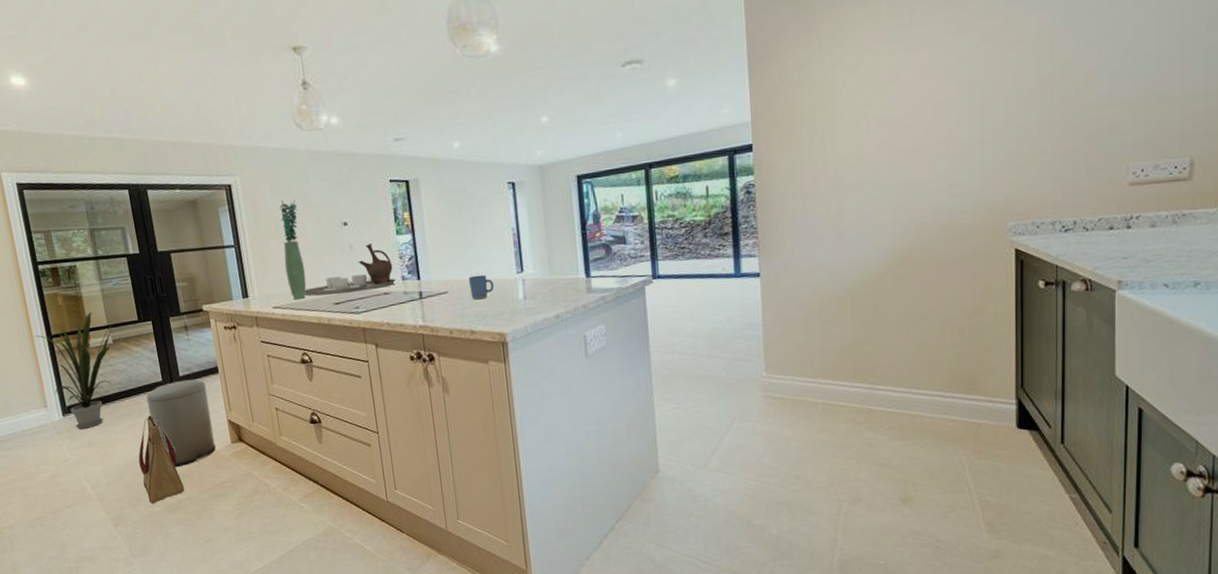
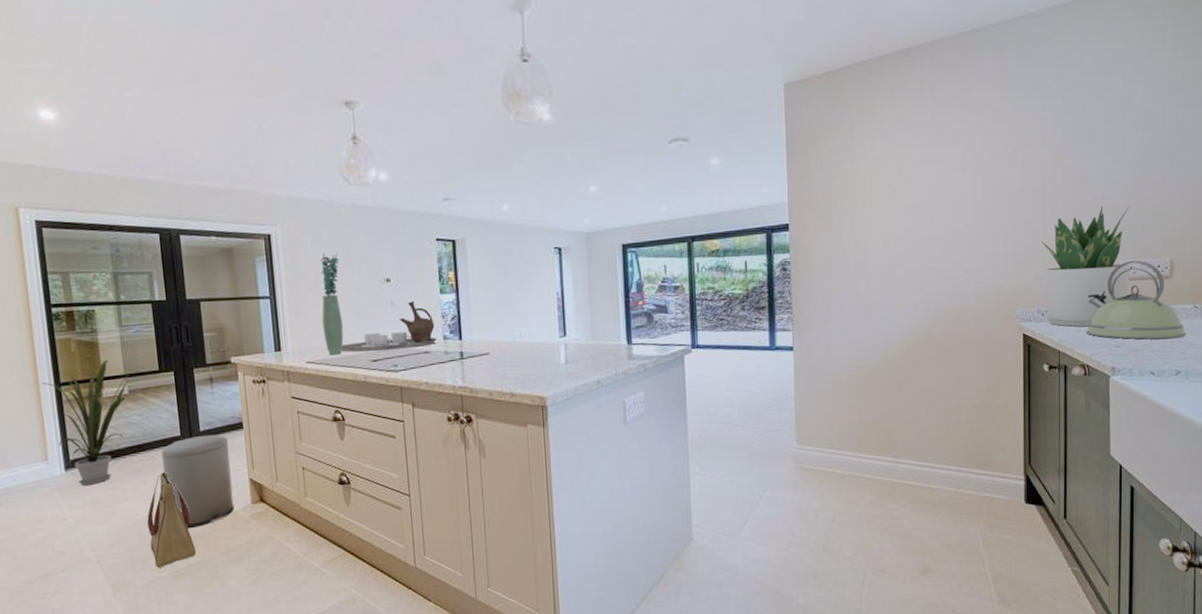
mug: present [468,274,495,300] -> none [510,337,537,362]
planter: none [1037,101,1142,239] -> present [1042,205,1130,327]
kettle: none [1089,162,1208,250] -> present [1087,261,1186,340]

